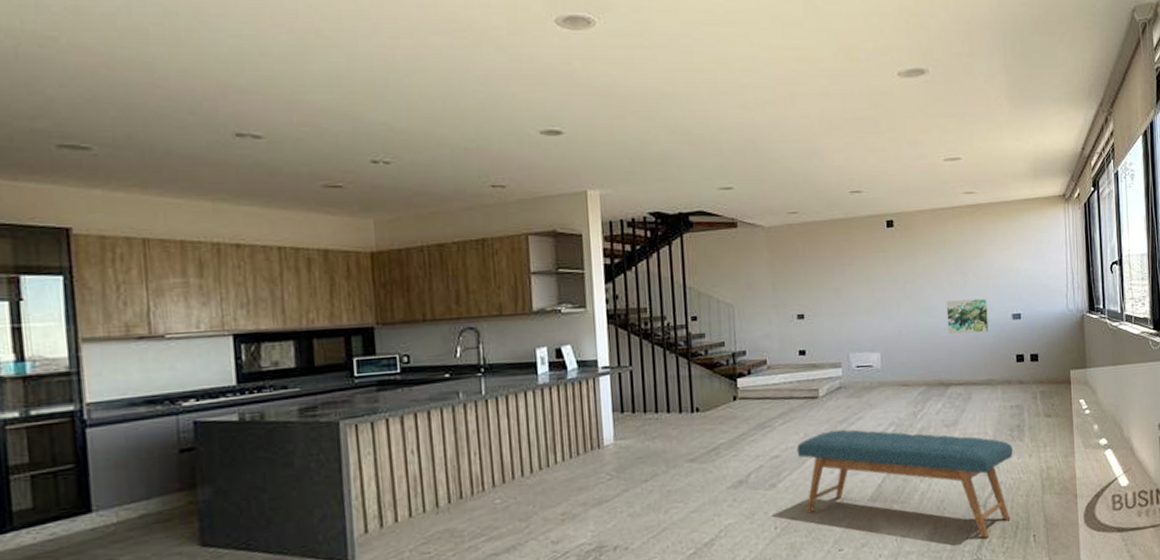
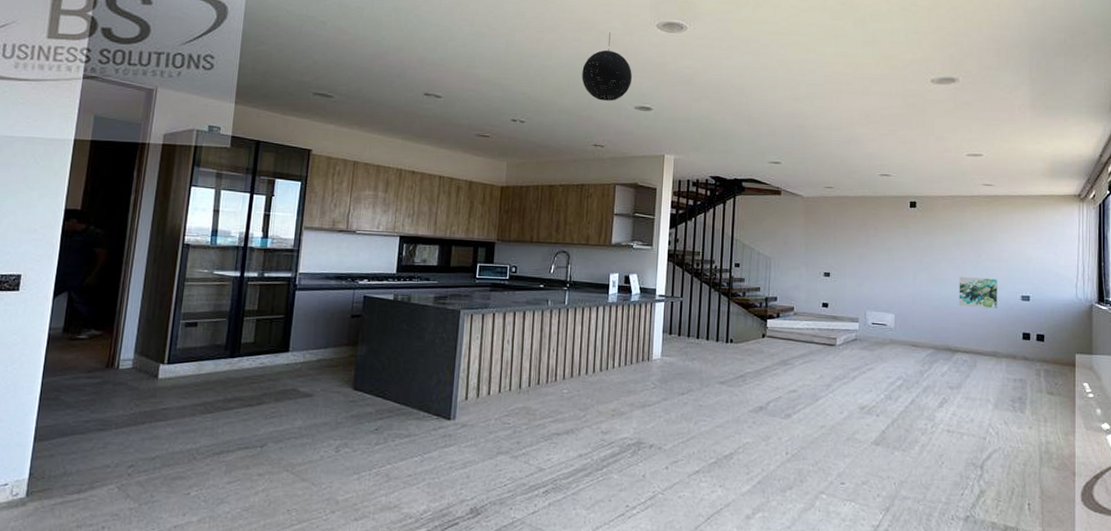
pendant light: none [461,33,531,126] -> present [582,32,632,101]
bench: present [796,429,1013,538] -> none [812,376,1013,498]

